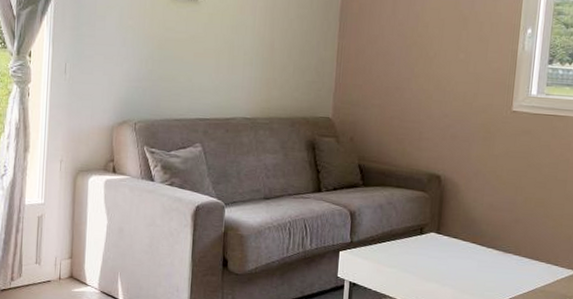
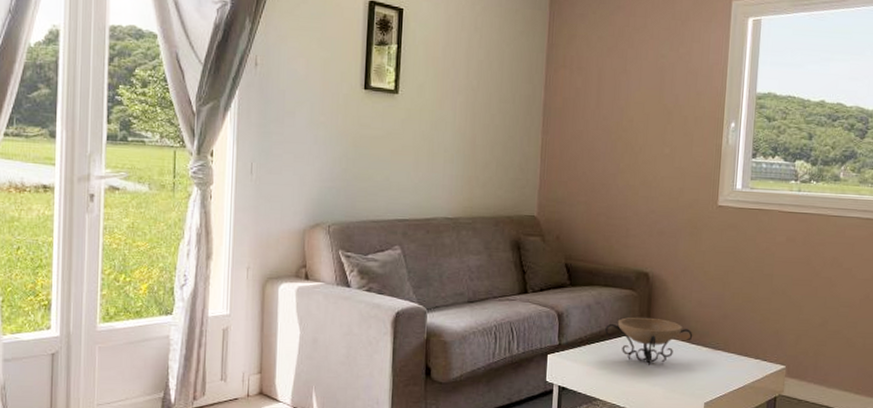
decorative bowl: none [395,218,484,266] -> present [604,317,693,366]

